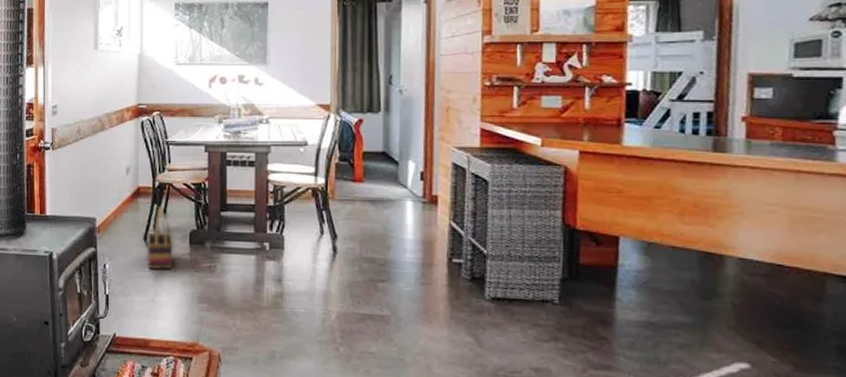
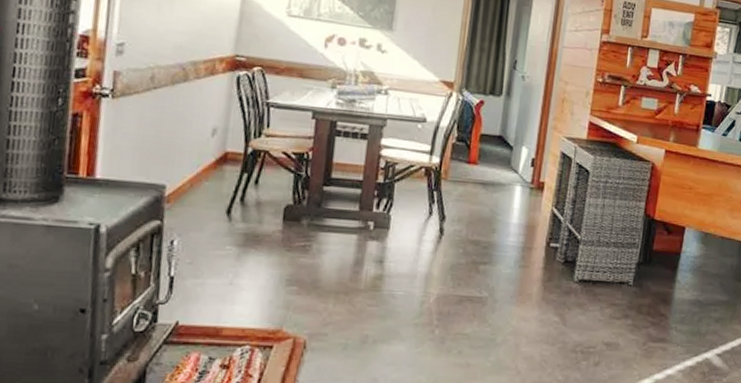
basket: present [146,206,173,270] -> none [228,175,263,249]

